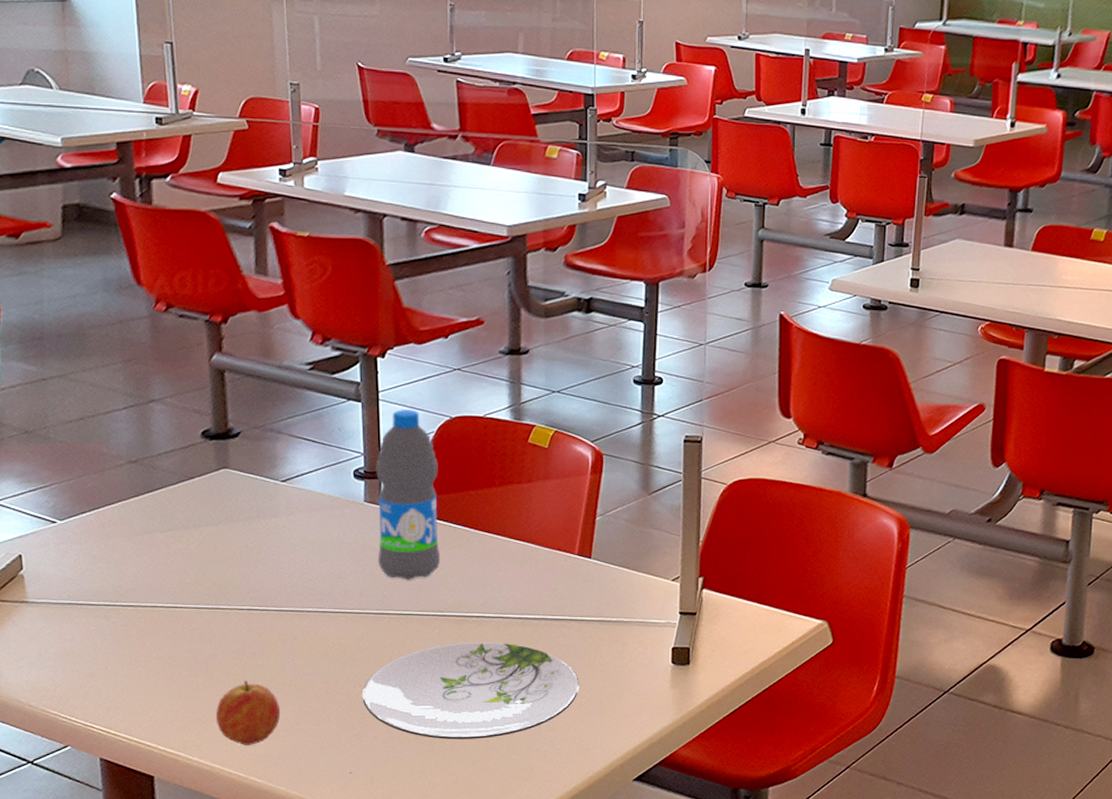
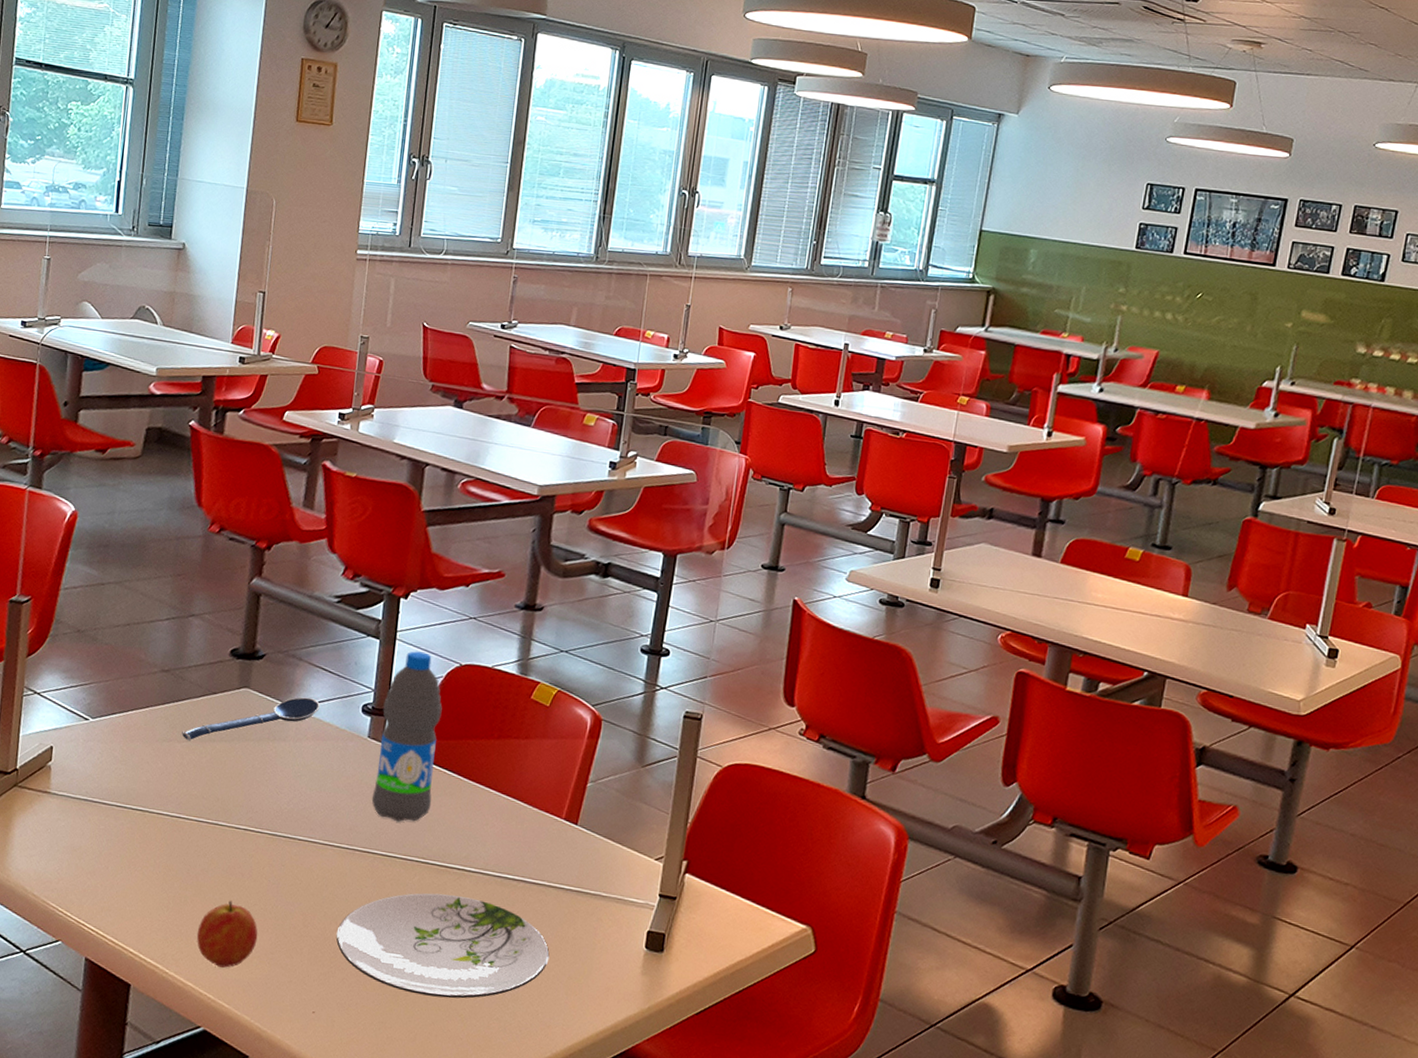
spoon: none [163,470,309,530] -> present [181,697,321,741]

